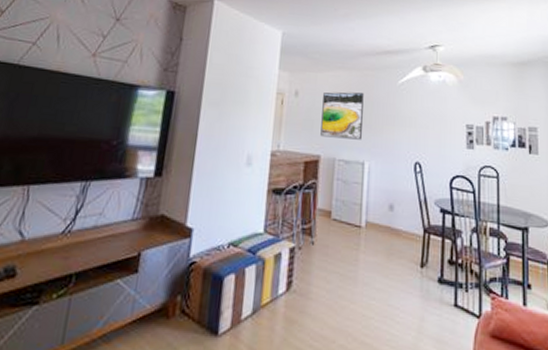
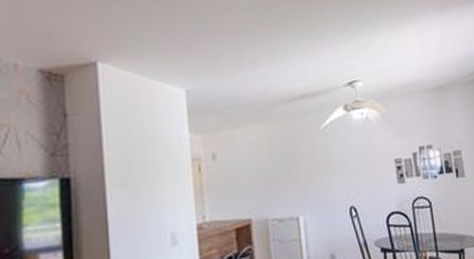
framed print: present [320,92,364,140] -> none [244,144,293,199]

